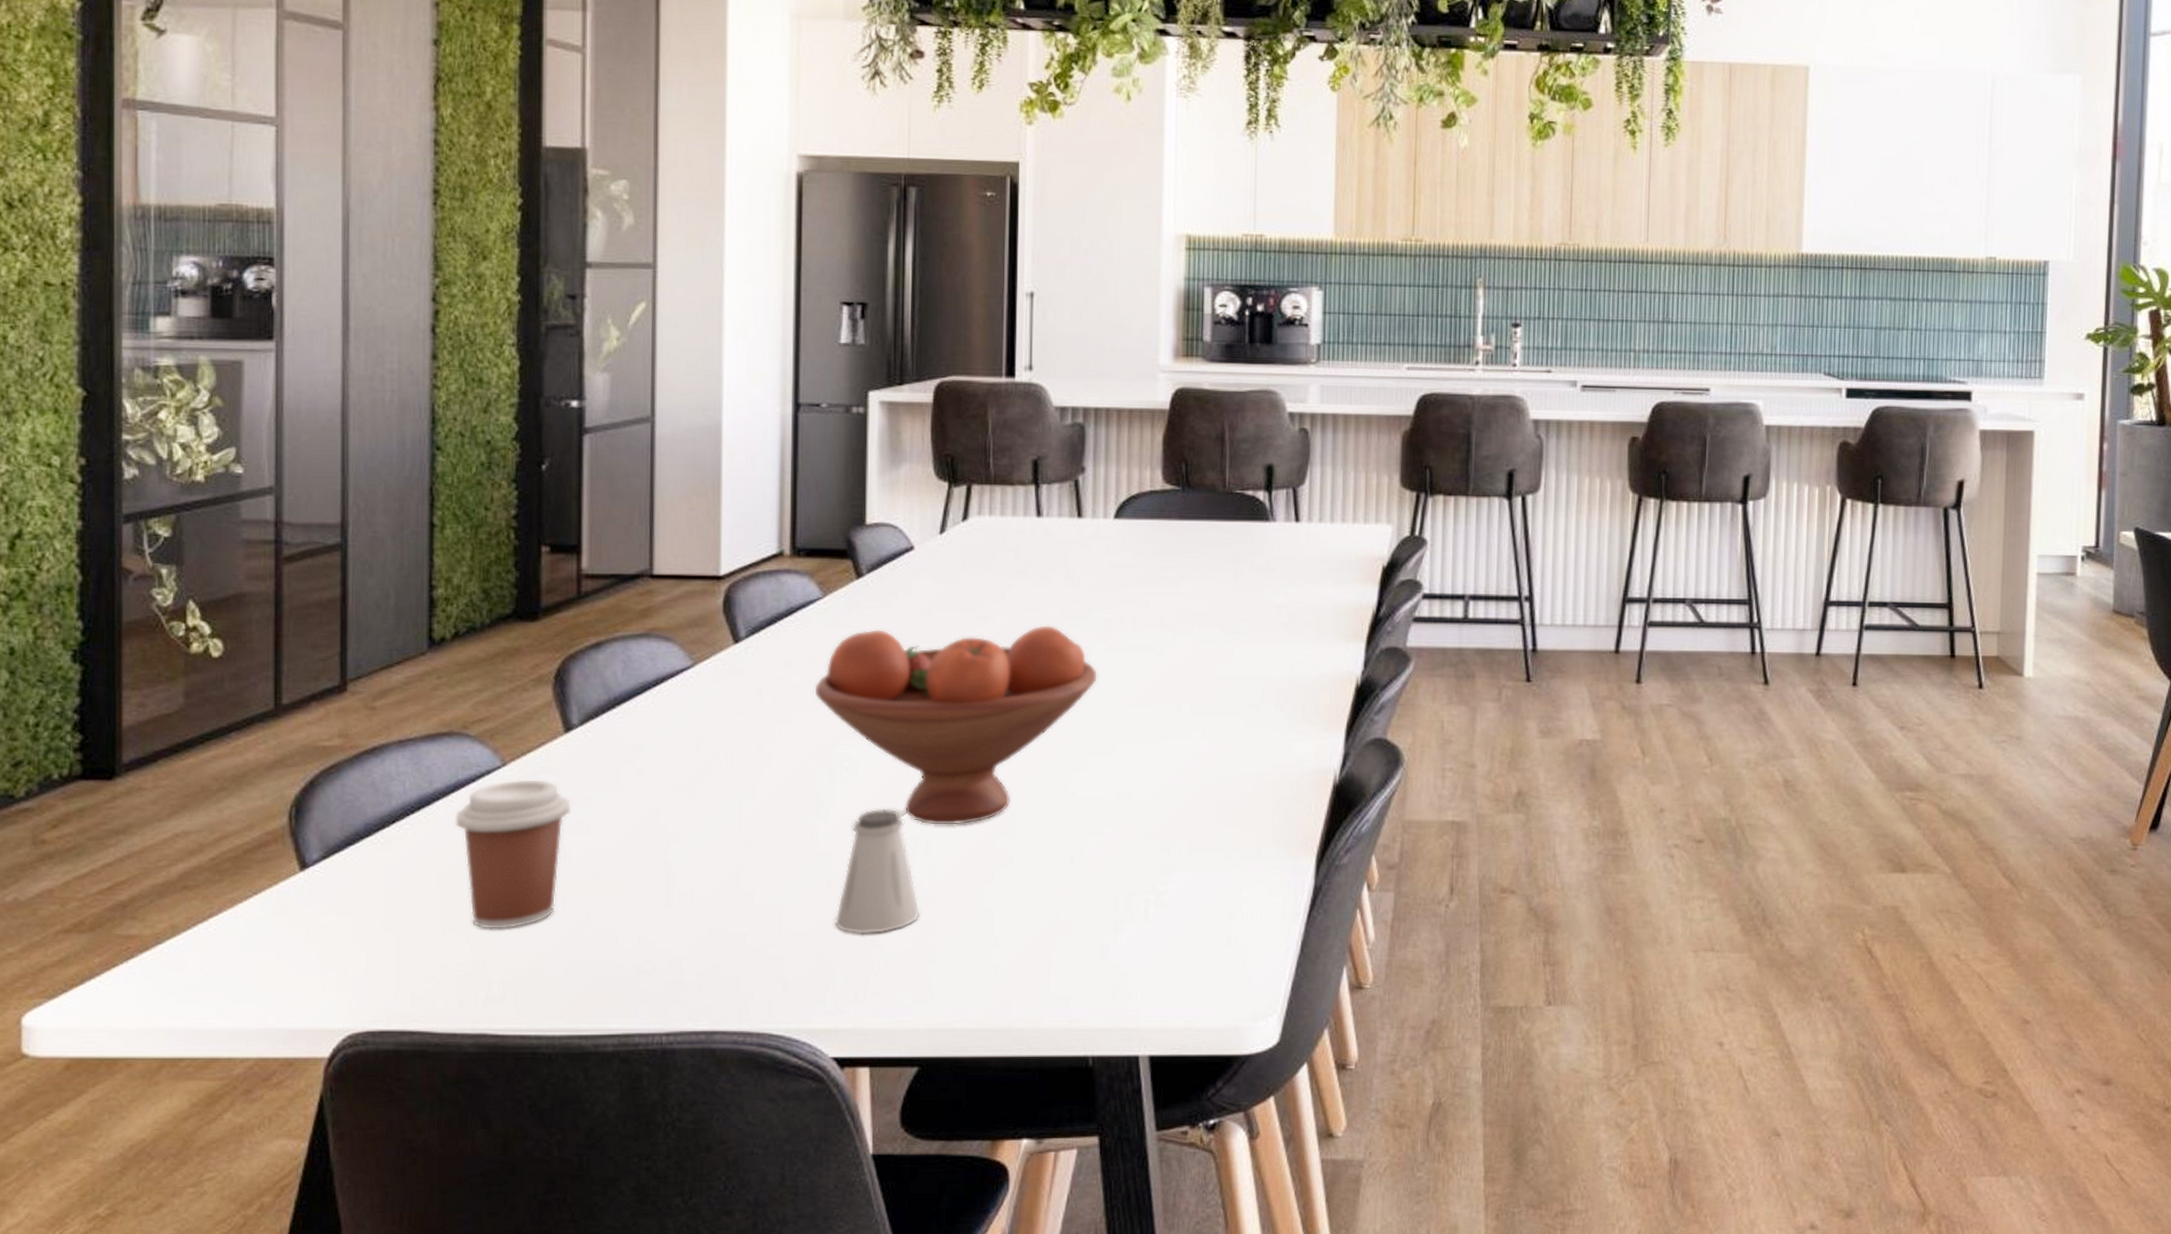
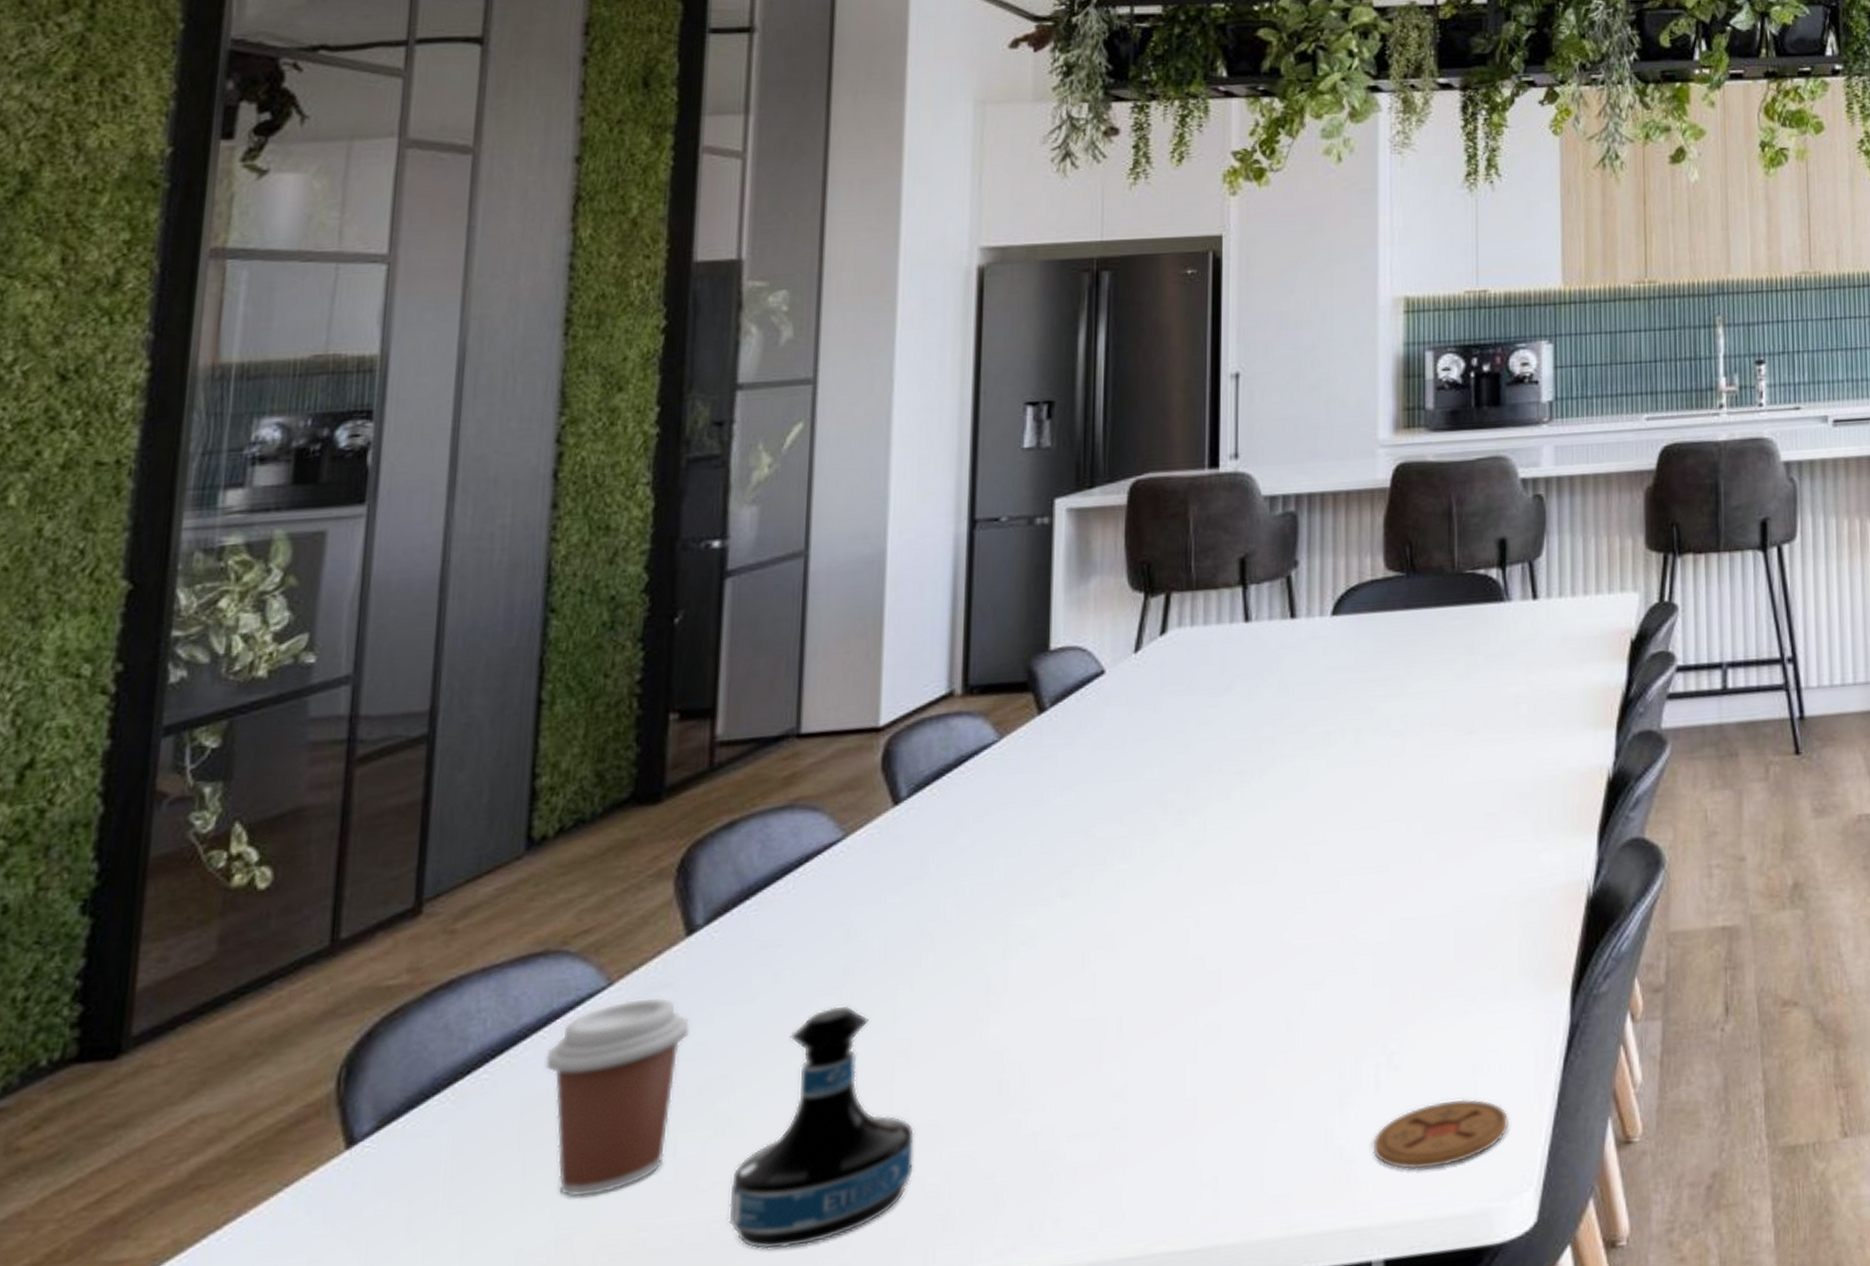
tequila bottle: none [610,803,759,989] -> present [729,1005,915,1250]
fruit bowl: present [814,624,1097,825] -> none [987,745,1315,1001]
saltshaker: present [834,808,920,934] -> none [1005,986,1109,1148]
coaster: none [1141,937,1259,988] -> present [1373,1098,1510,1170]

